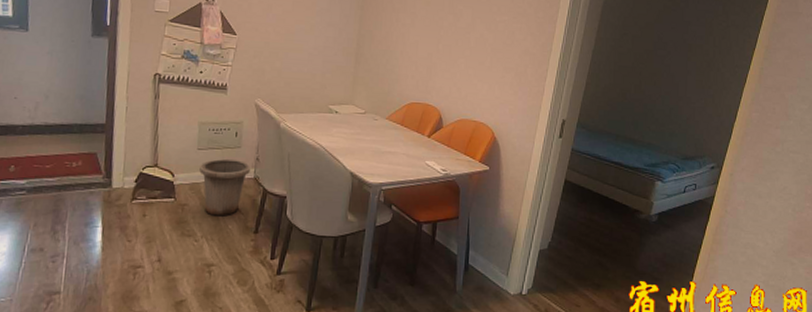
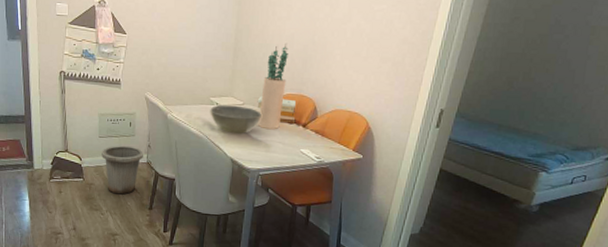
bowl: none [328,113,384,144] -> present [210,104,261,133]
books: none [380,105,421,135] -> present [257,96,296,125]
vase: none [381,50,413,141] -> present [258,43,288,130]

